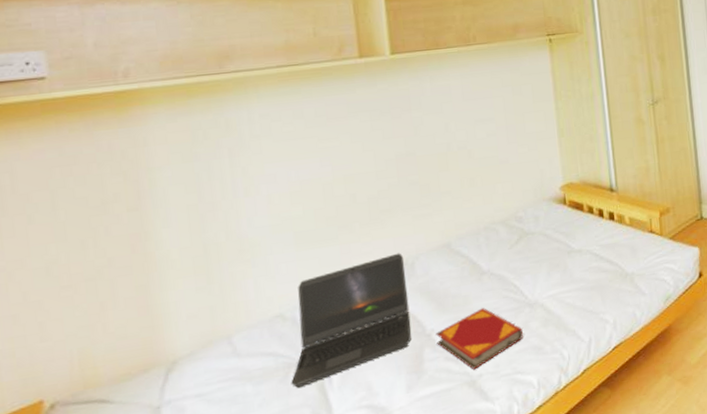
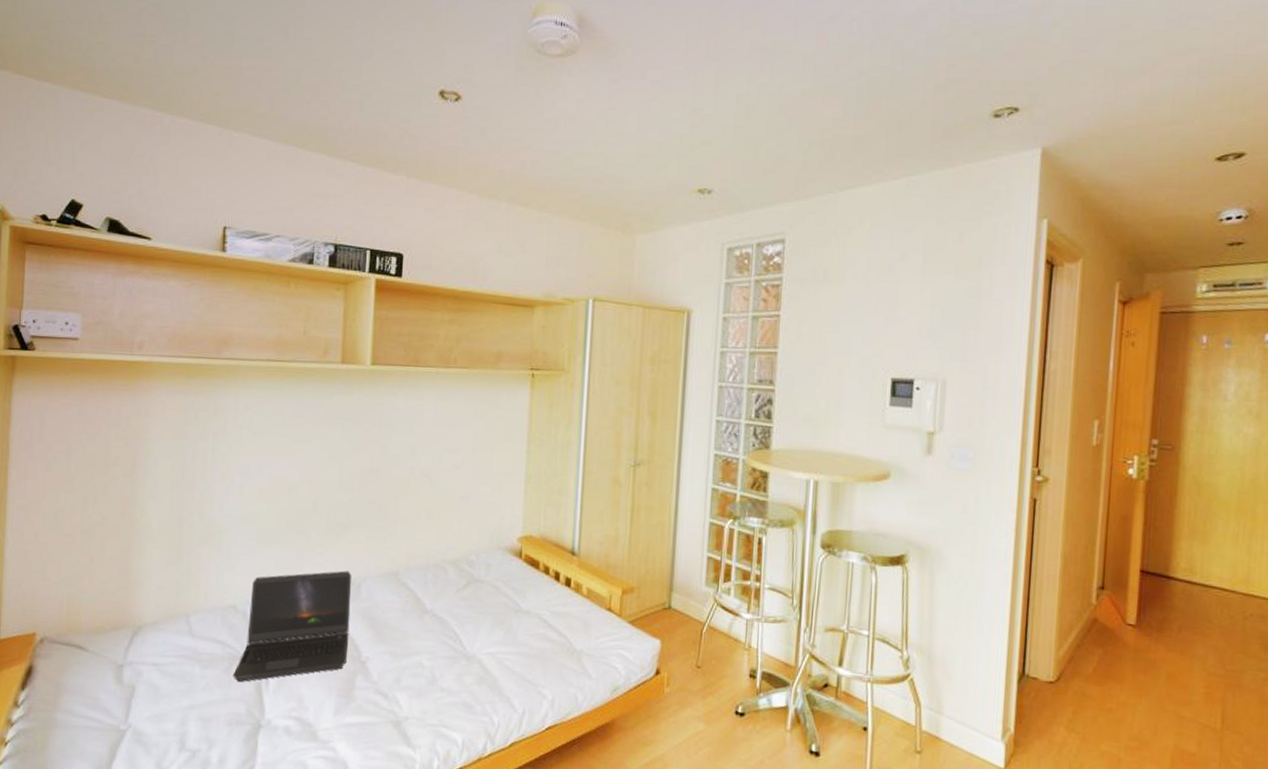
hardback book: present [436,308,523,370] -> none [370,648,456,711]

